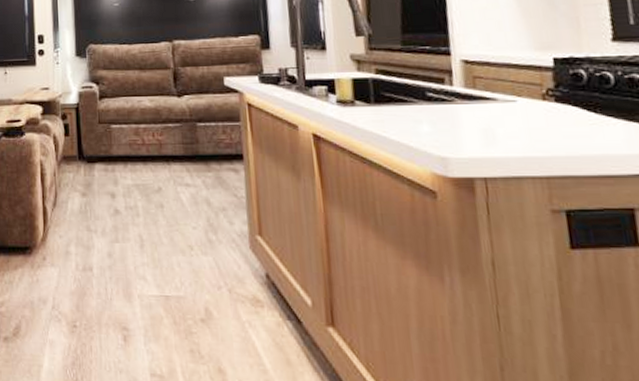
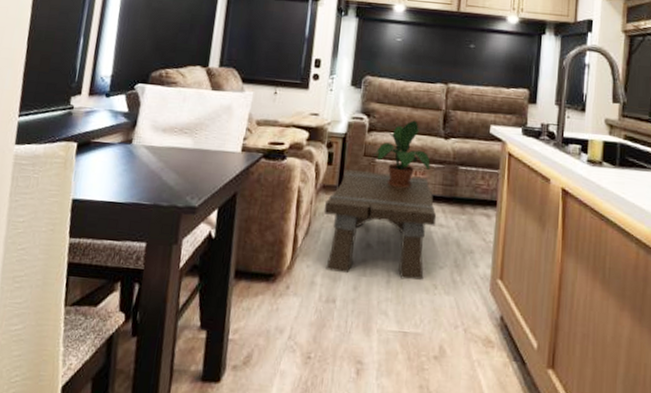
coffee table: none [67,138,182,243] -> present [323,170,437,280]
potted plant: none [109,82,167,151] -> present [374,120,431,188]

